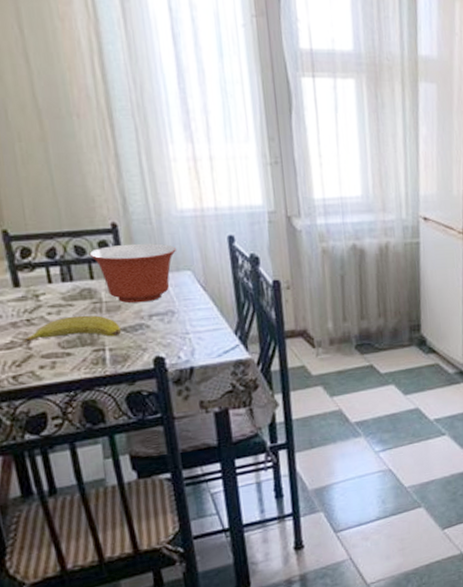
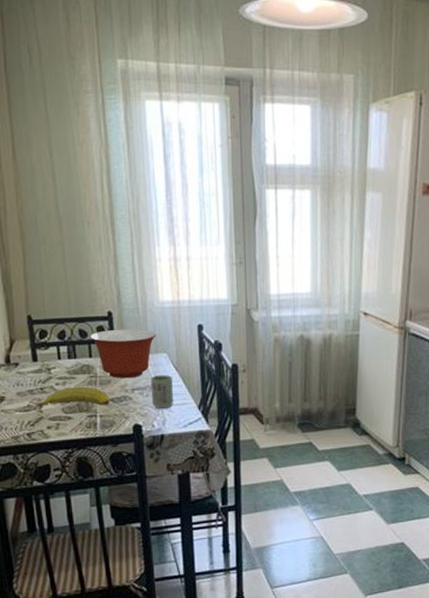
cup: none [172,296,203,337] -> present [150,375,173,408]

